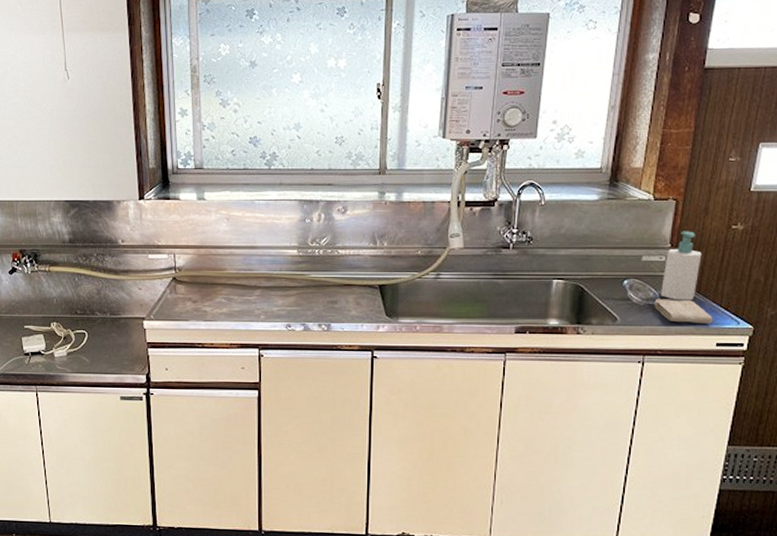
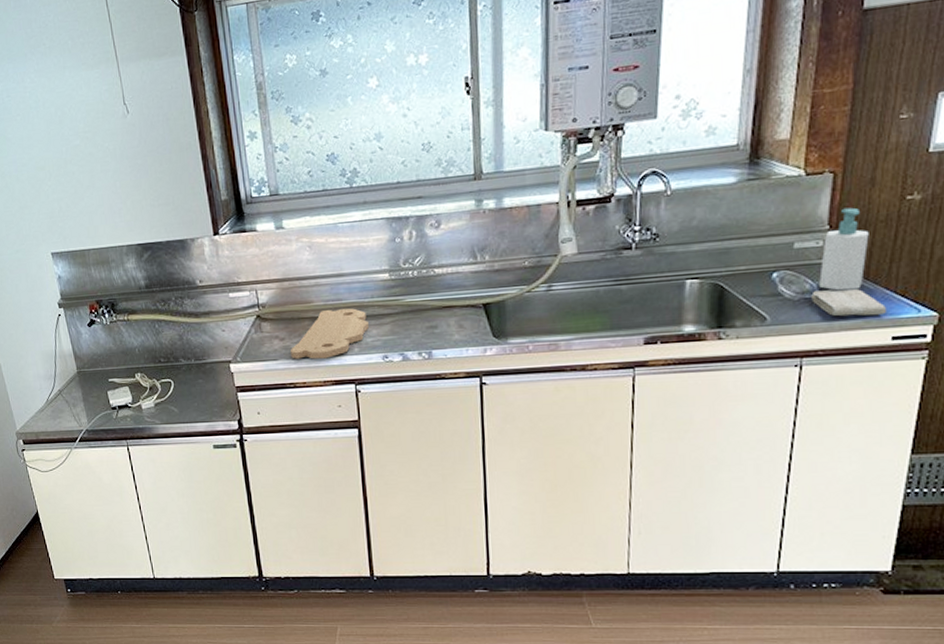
cutting board: none [202,278,275,323] -> present [291,308,369,359]

